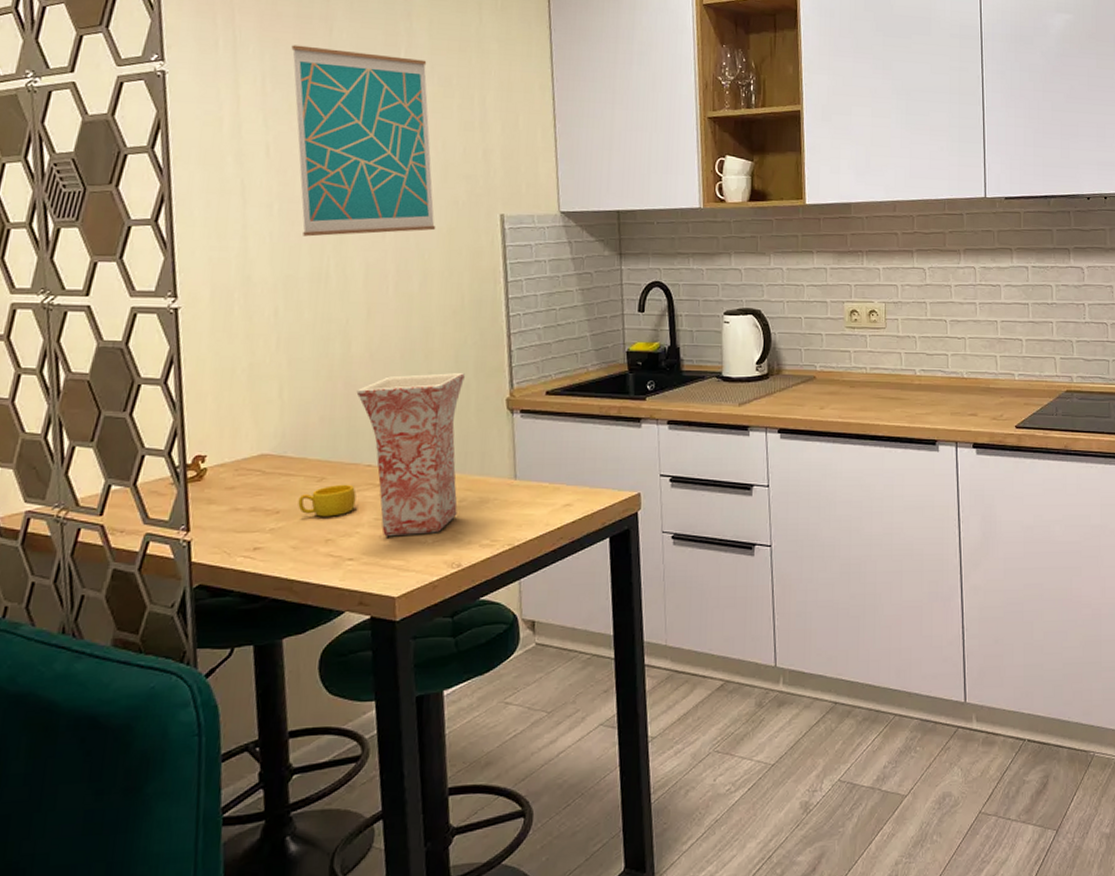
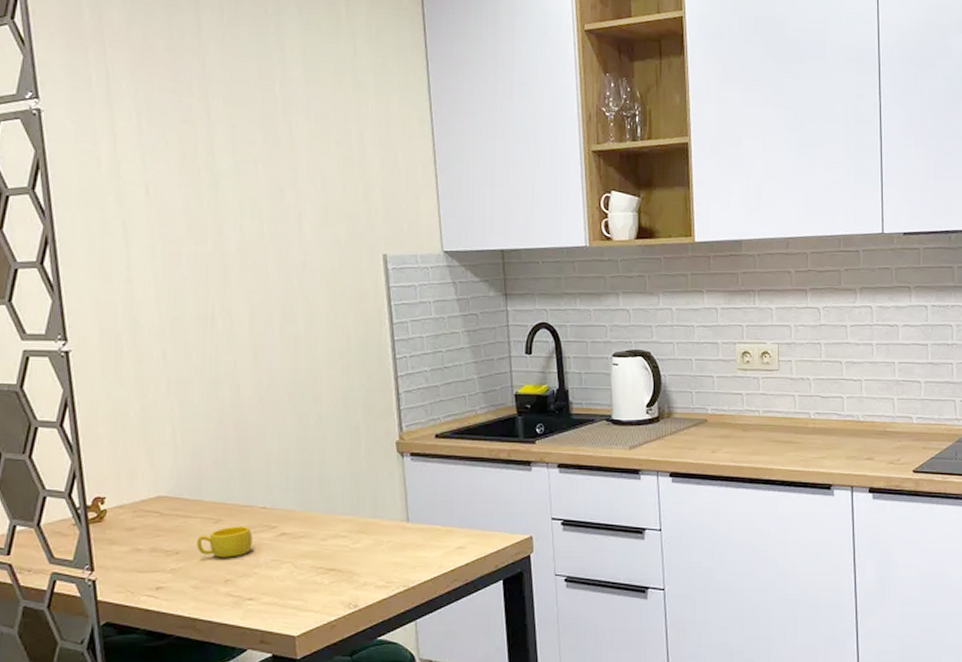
wall art: present [291,45,436,237] -> none [165,80,319,279]
vase: present [356,372,465,537] -> none [248,415,354,578]

